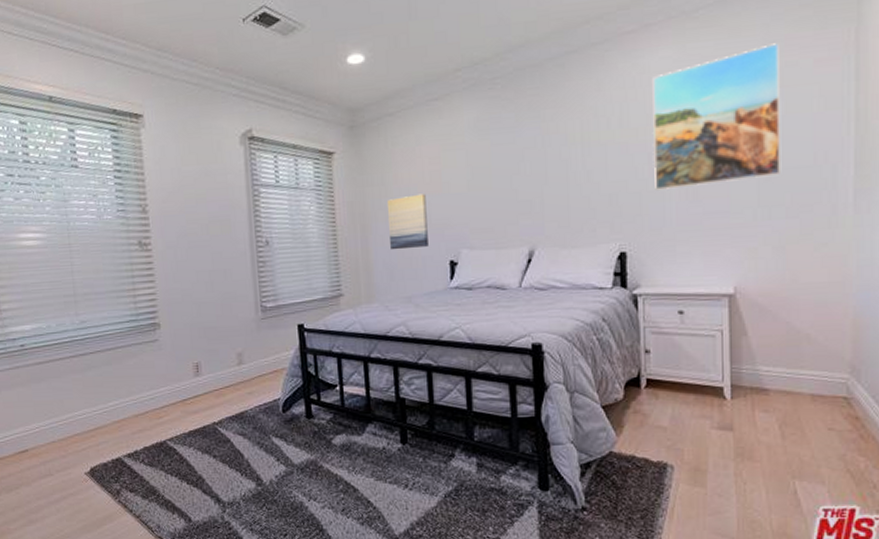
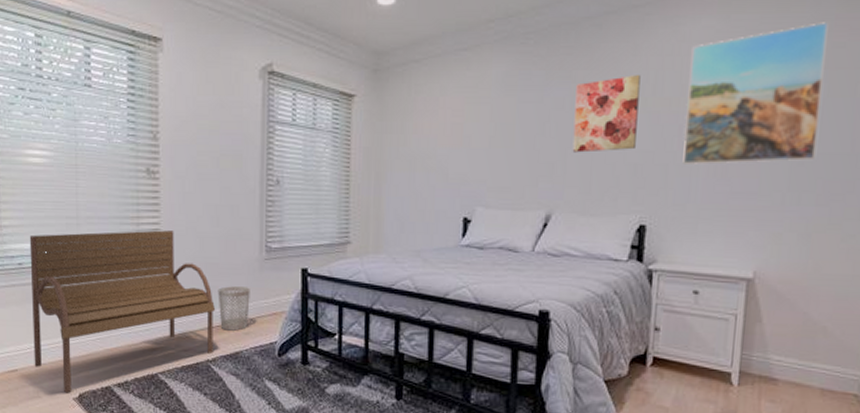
bench: none [29,299,219,468] -> present [29,230,216,393]
wastebasket: none [218,347,251,392] -> present [218,286,250,331]
wall art: present [386,193,428,250] -> none [403,146,445,202]
wall art: none [546,109,608,189] -> present [572,75,641,153]

